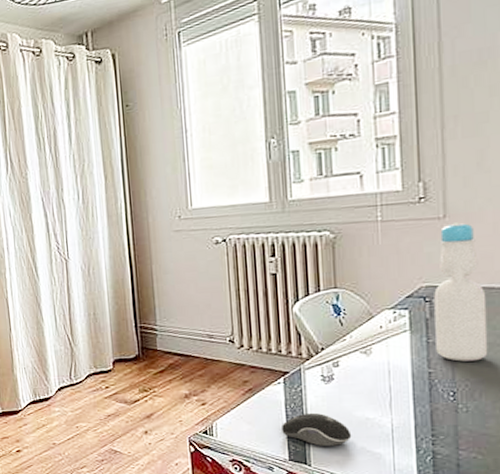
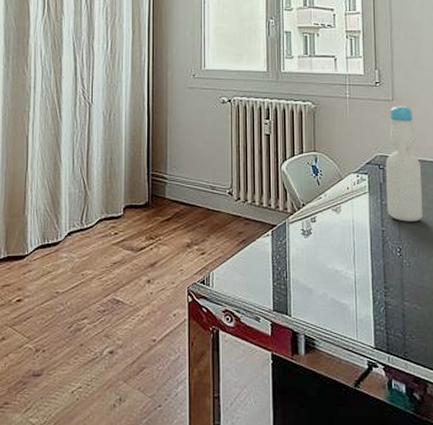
computer mouse: present [280,412,352,446] -> none [267,264,324,297]

